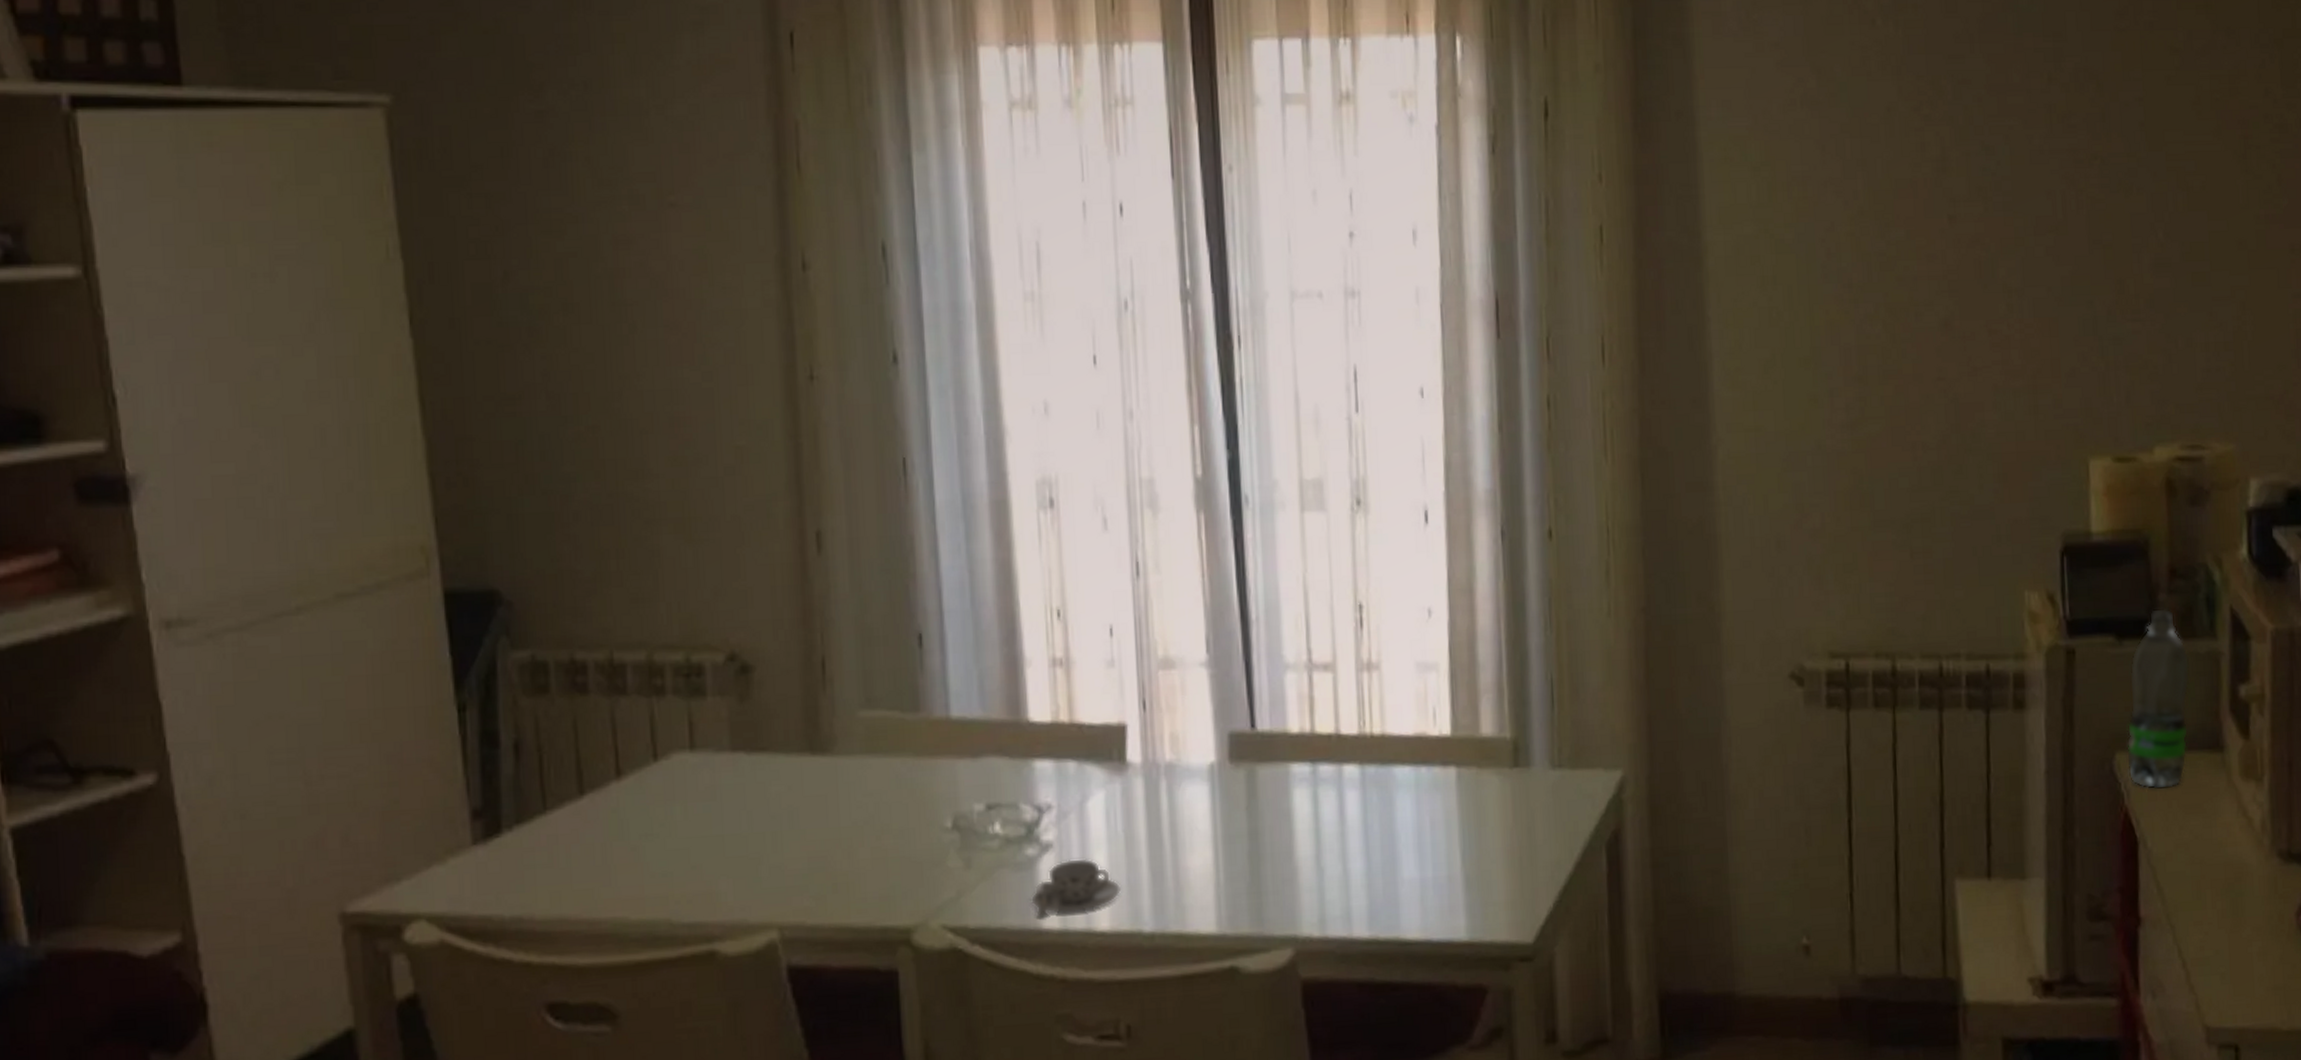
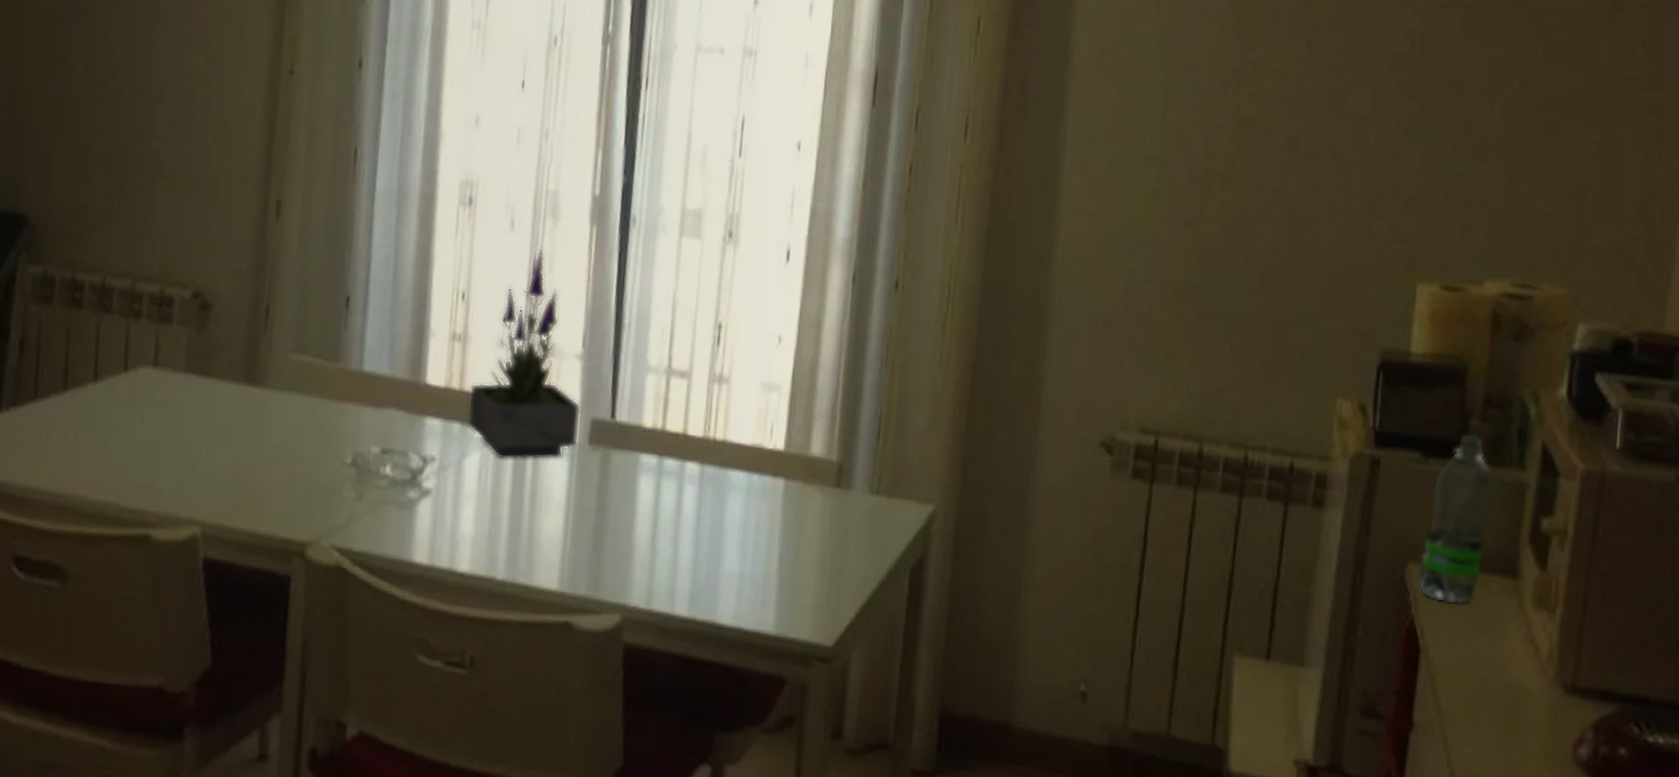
teacup: present [1031,858,1122,917] -> none [407,506,483,553]
potted plant: none [1081,548,1218,793] -> present [467,250,582,458]

